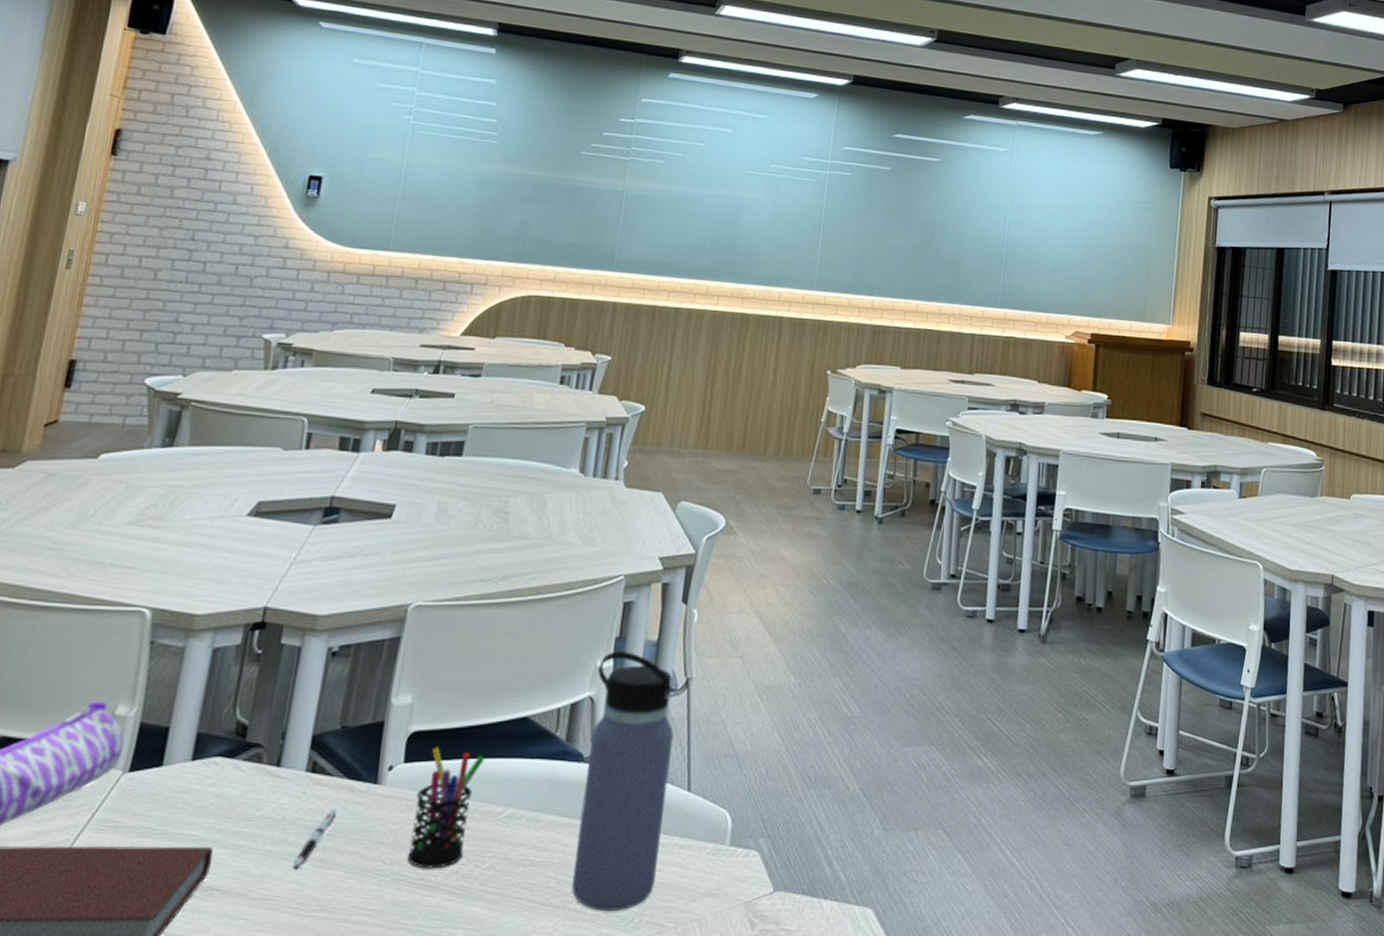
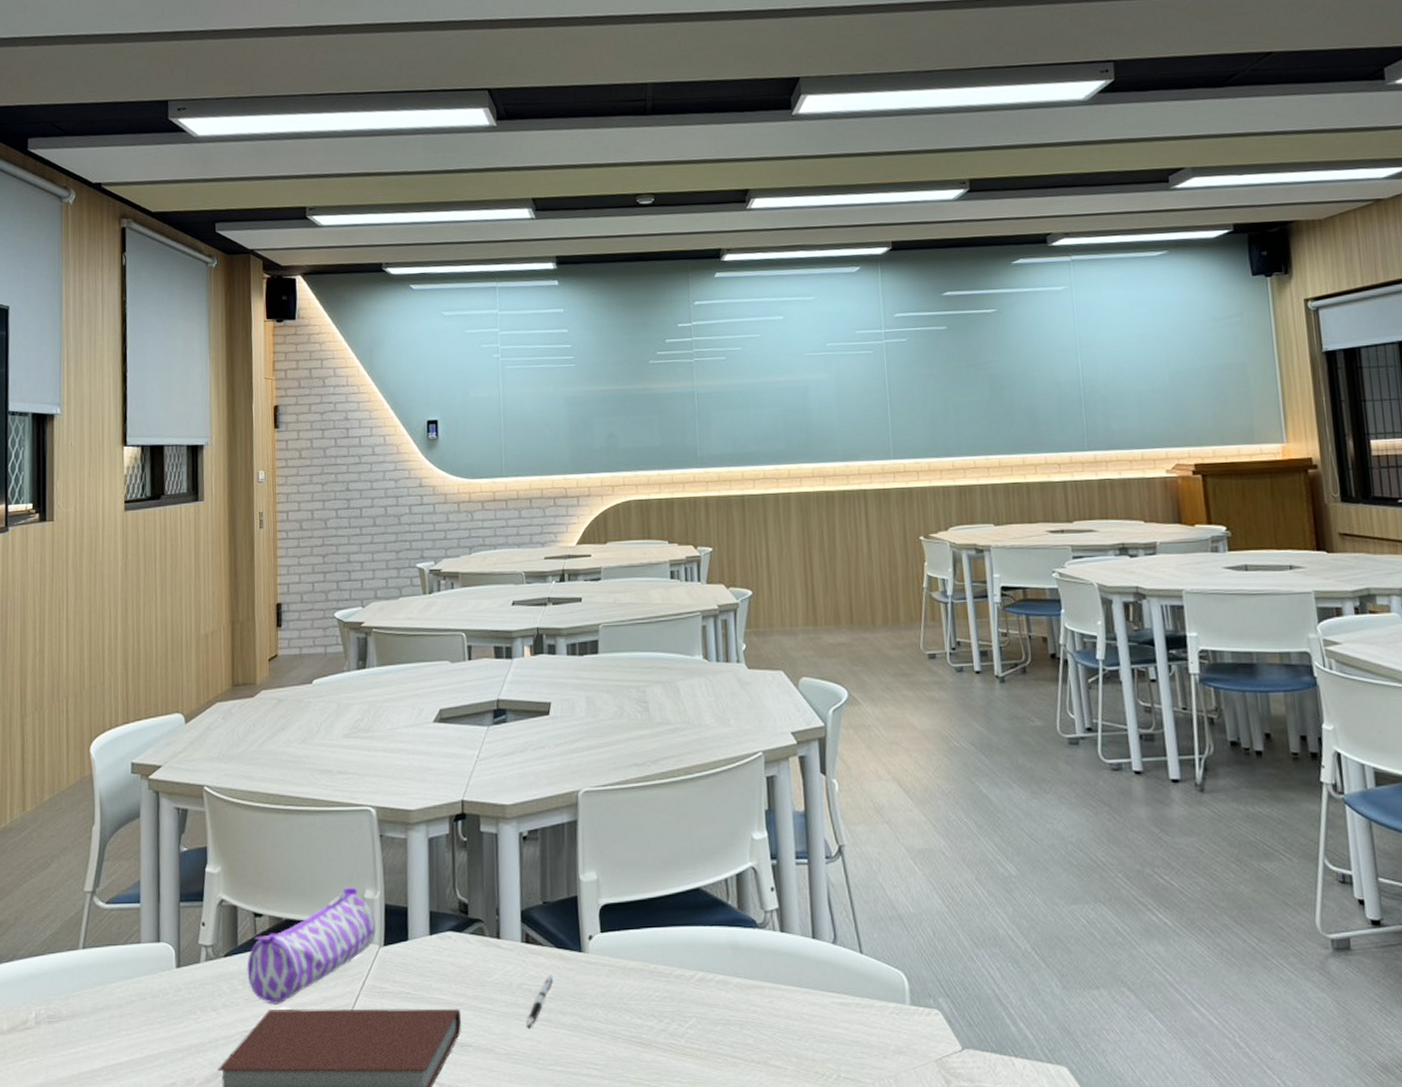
pen holder: present [407,746,485,869] -> none [617,917,669,1028]
water bottle: present [571,651,674,911] -> none [755,823,846,1067]

